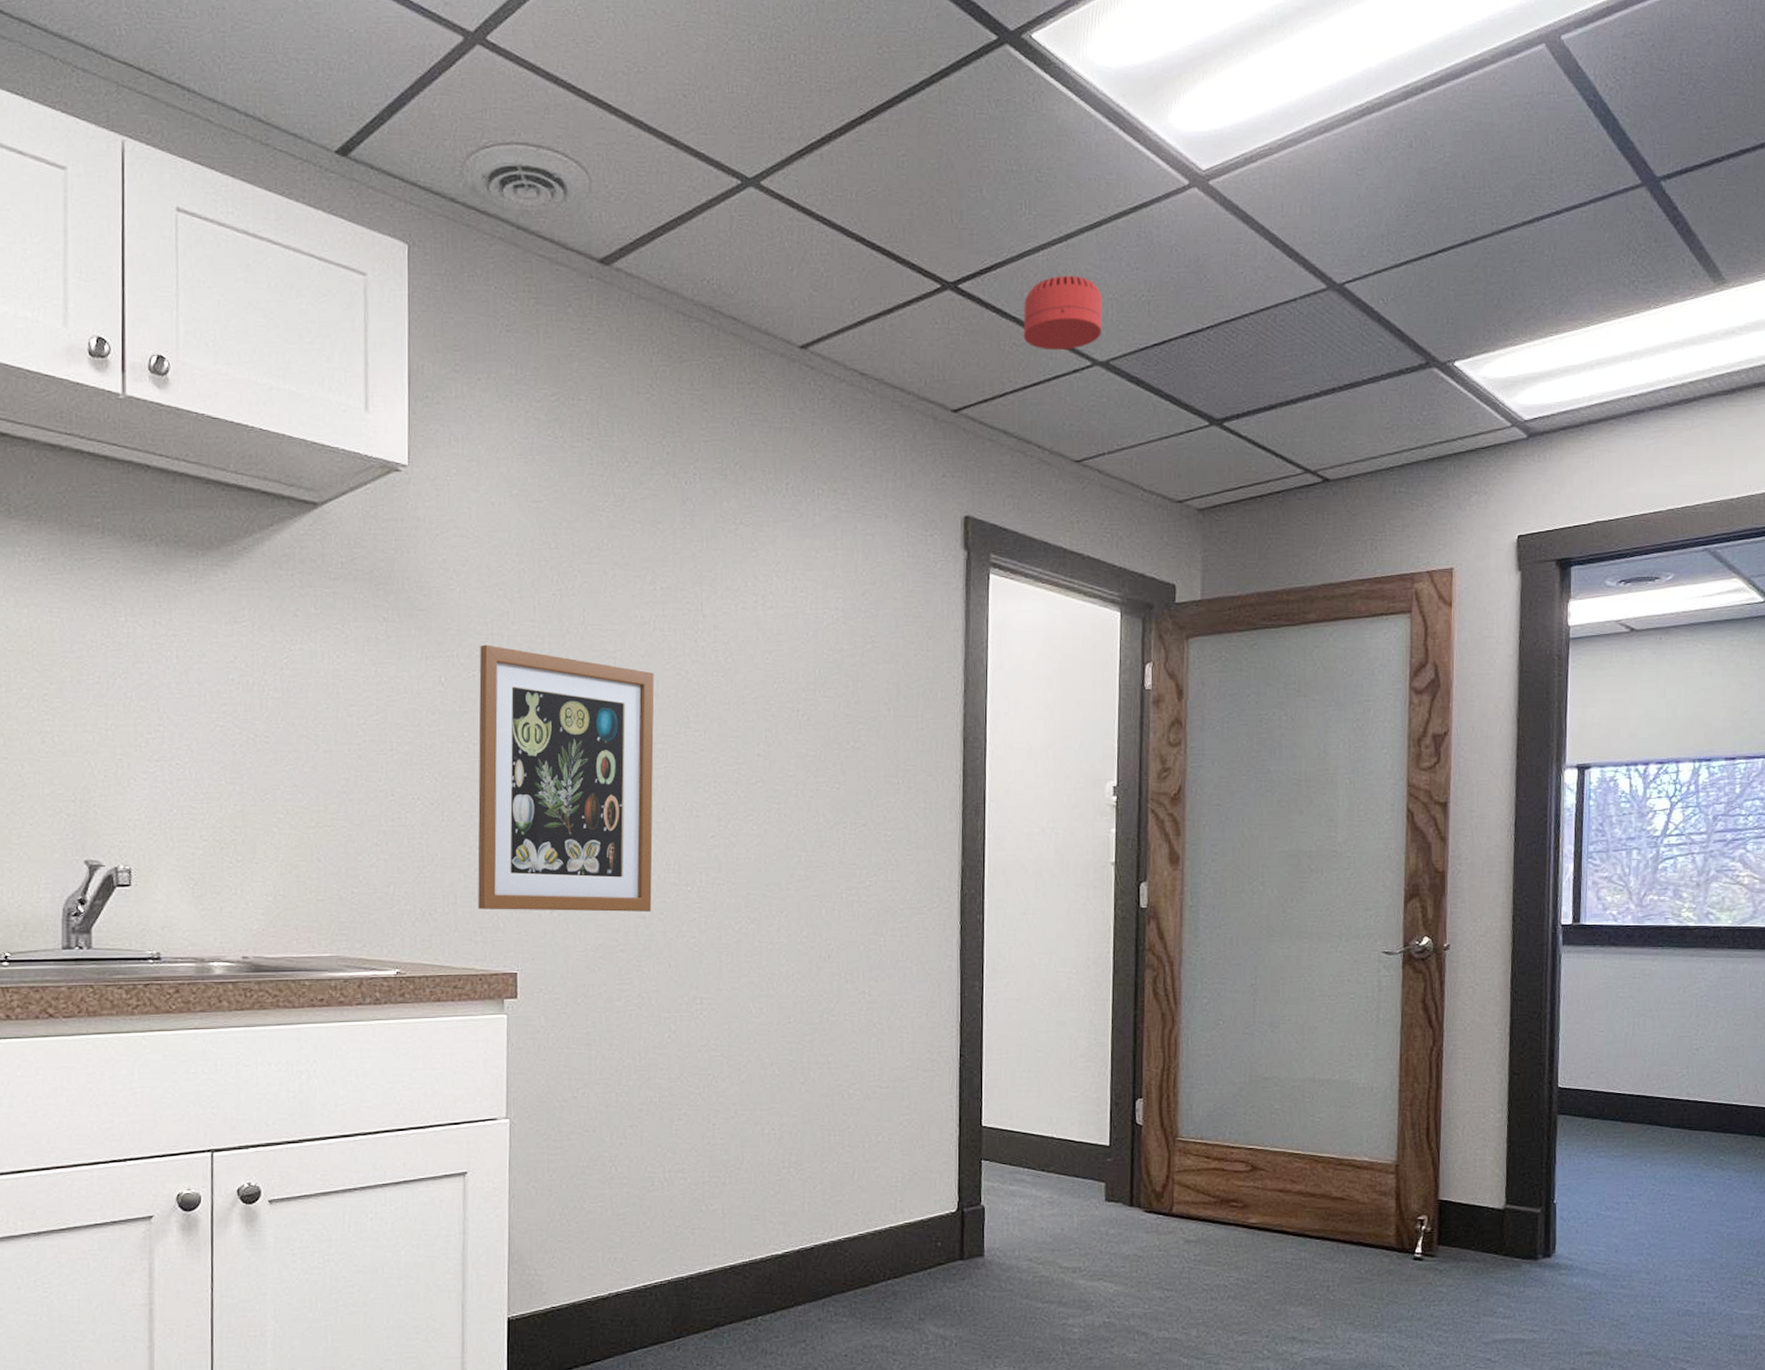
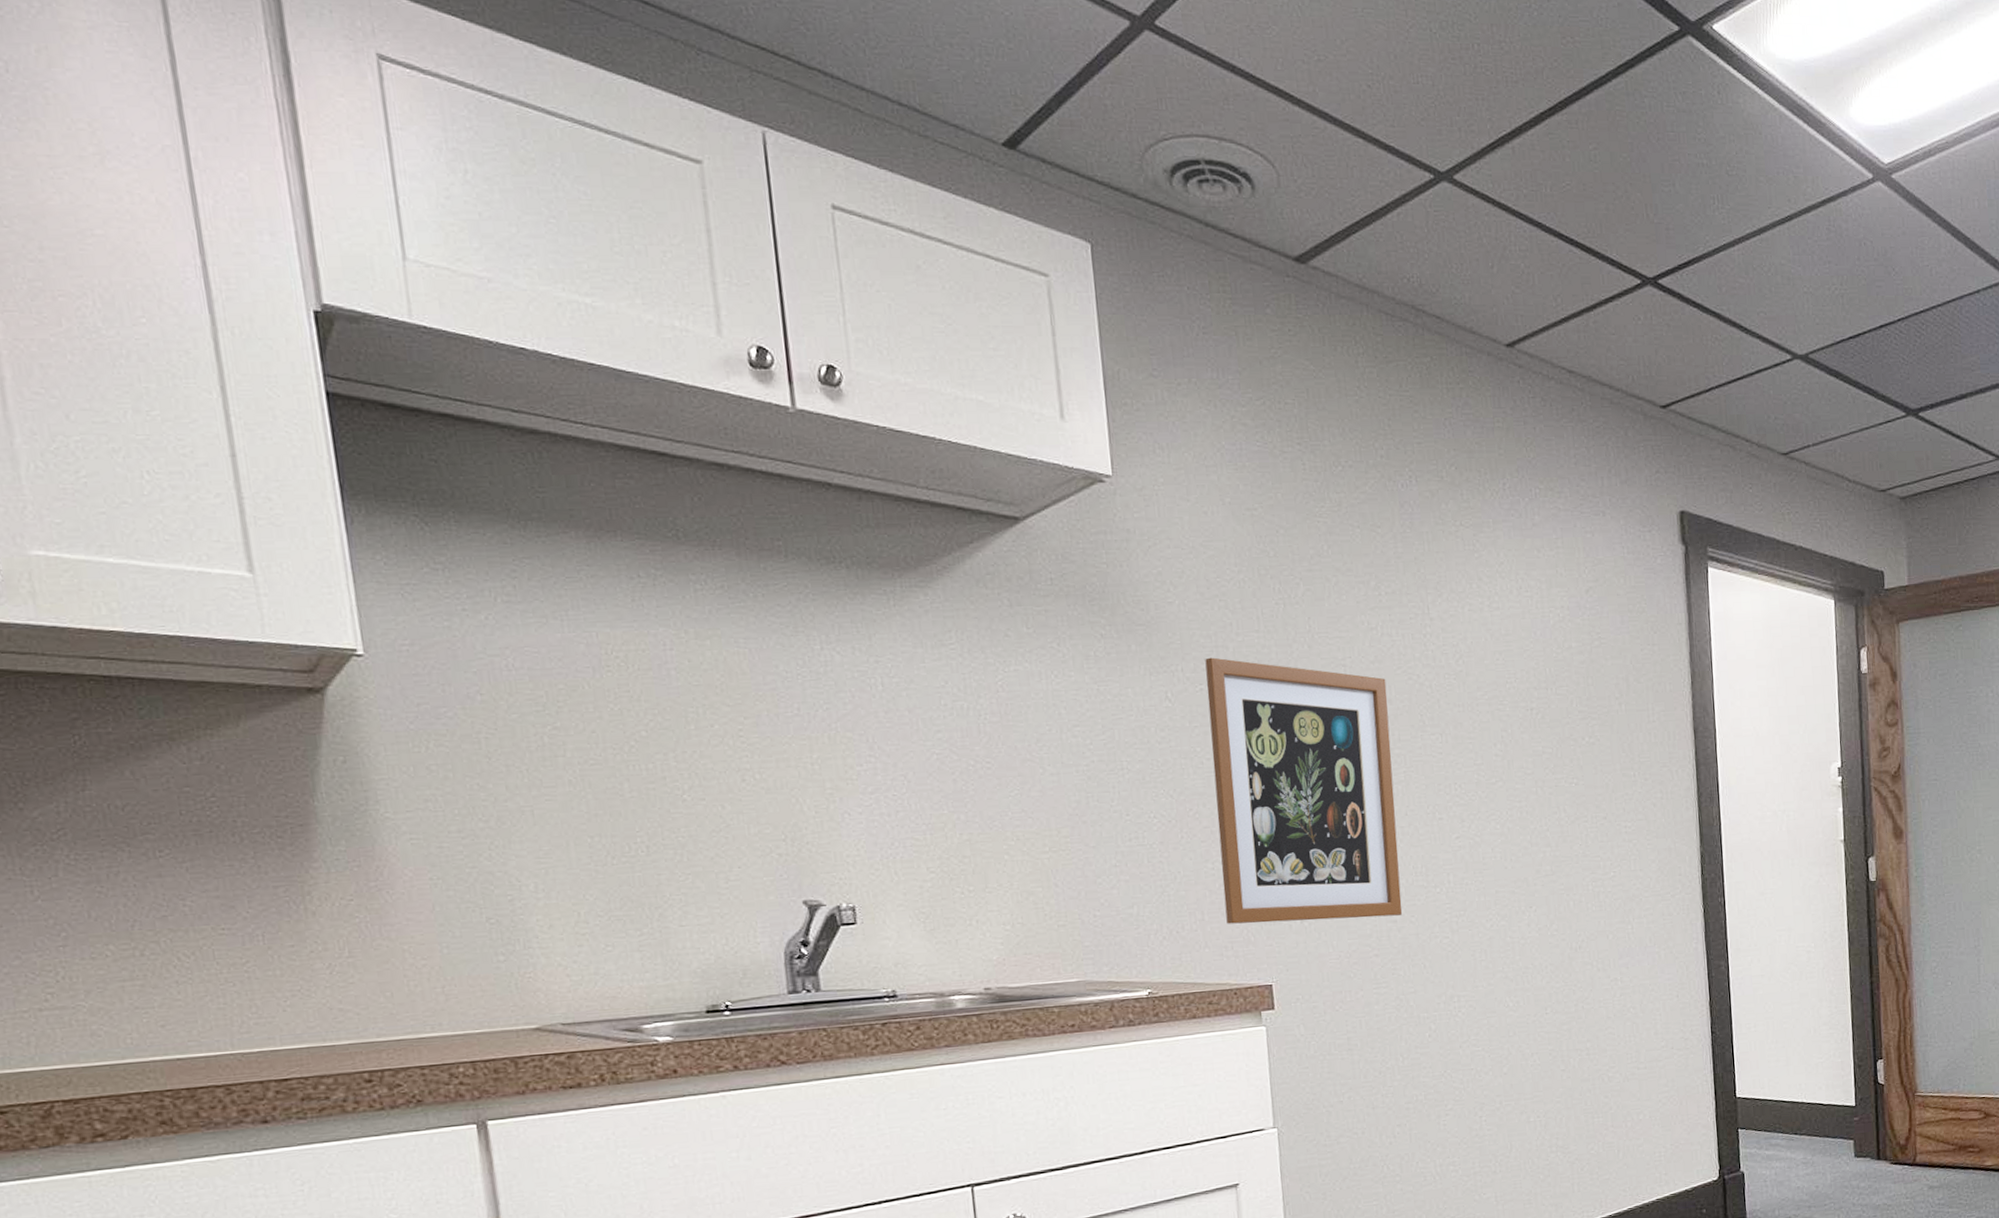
smoke detector: present [1023,276,1103,351] -> none [1723,270,1800,345]

